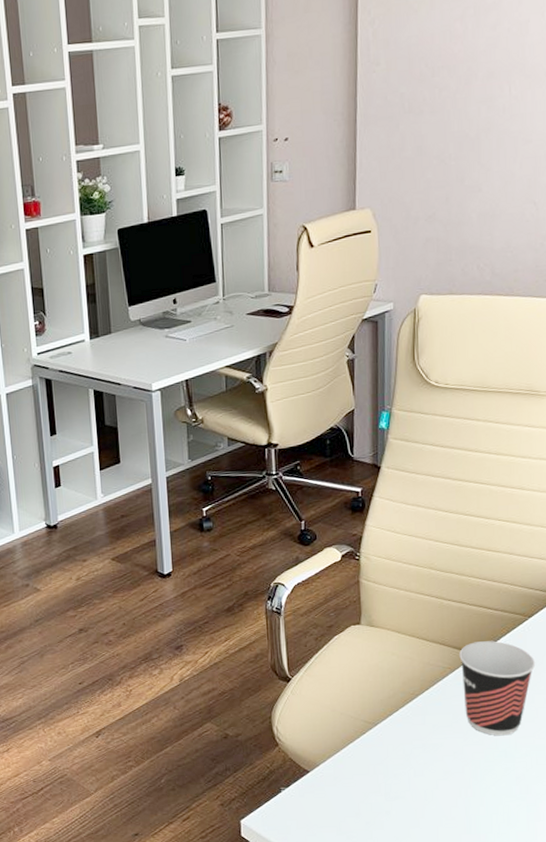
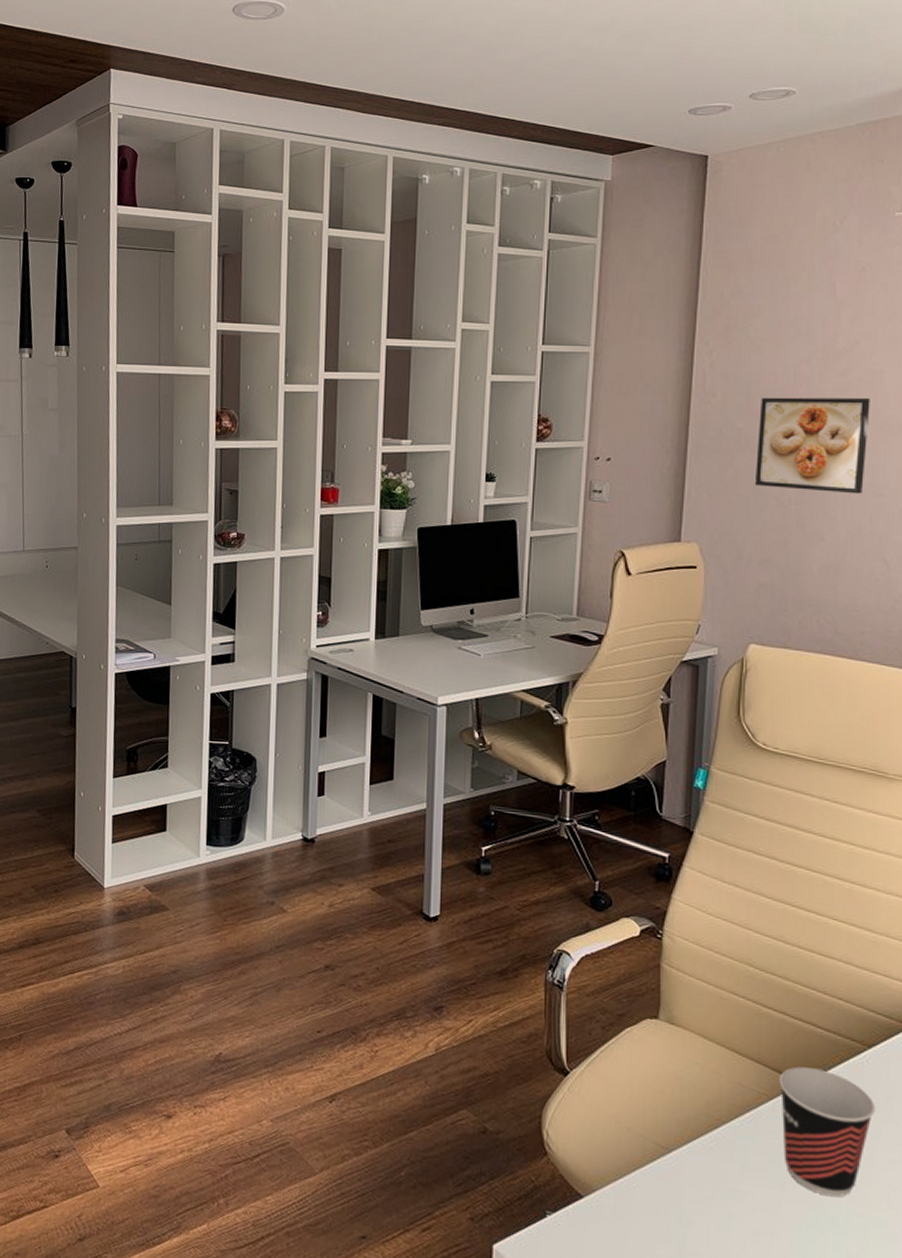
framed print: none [418,49,518,147] -> present [754,397,870,495]

